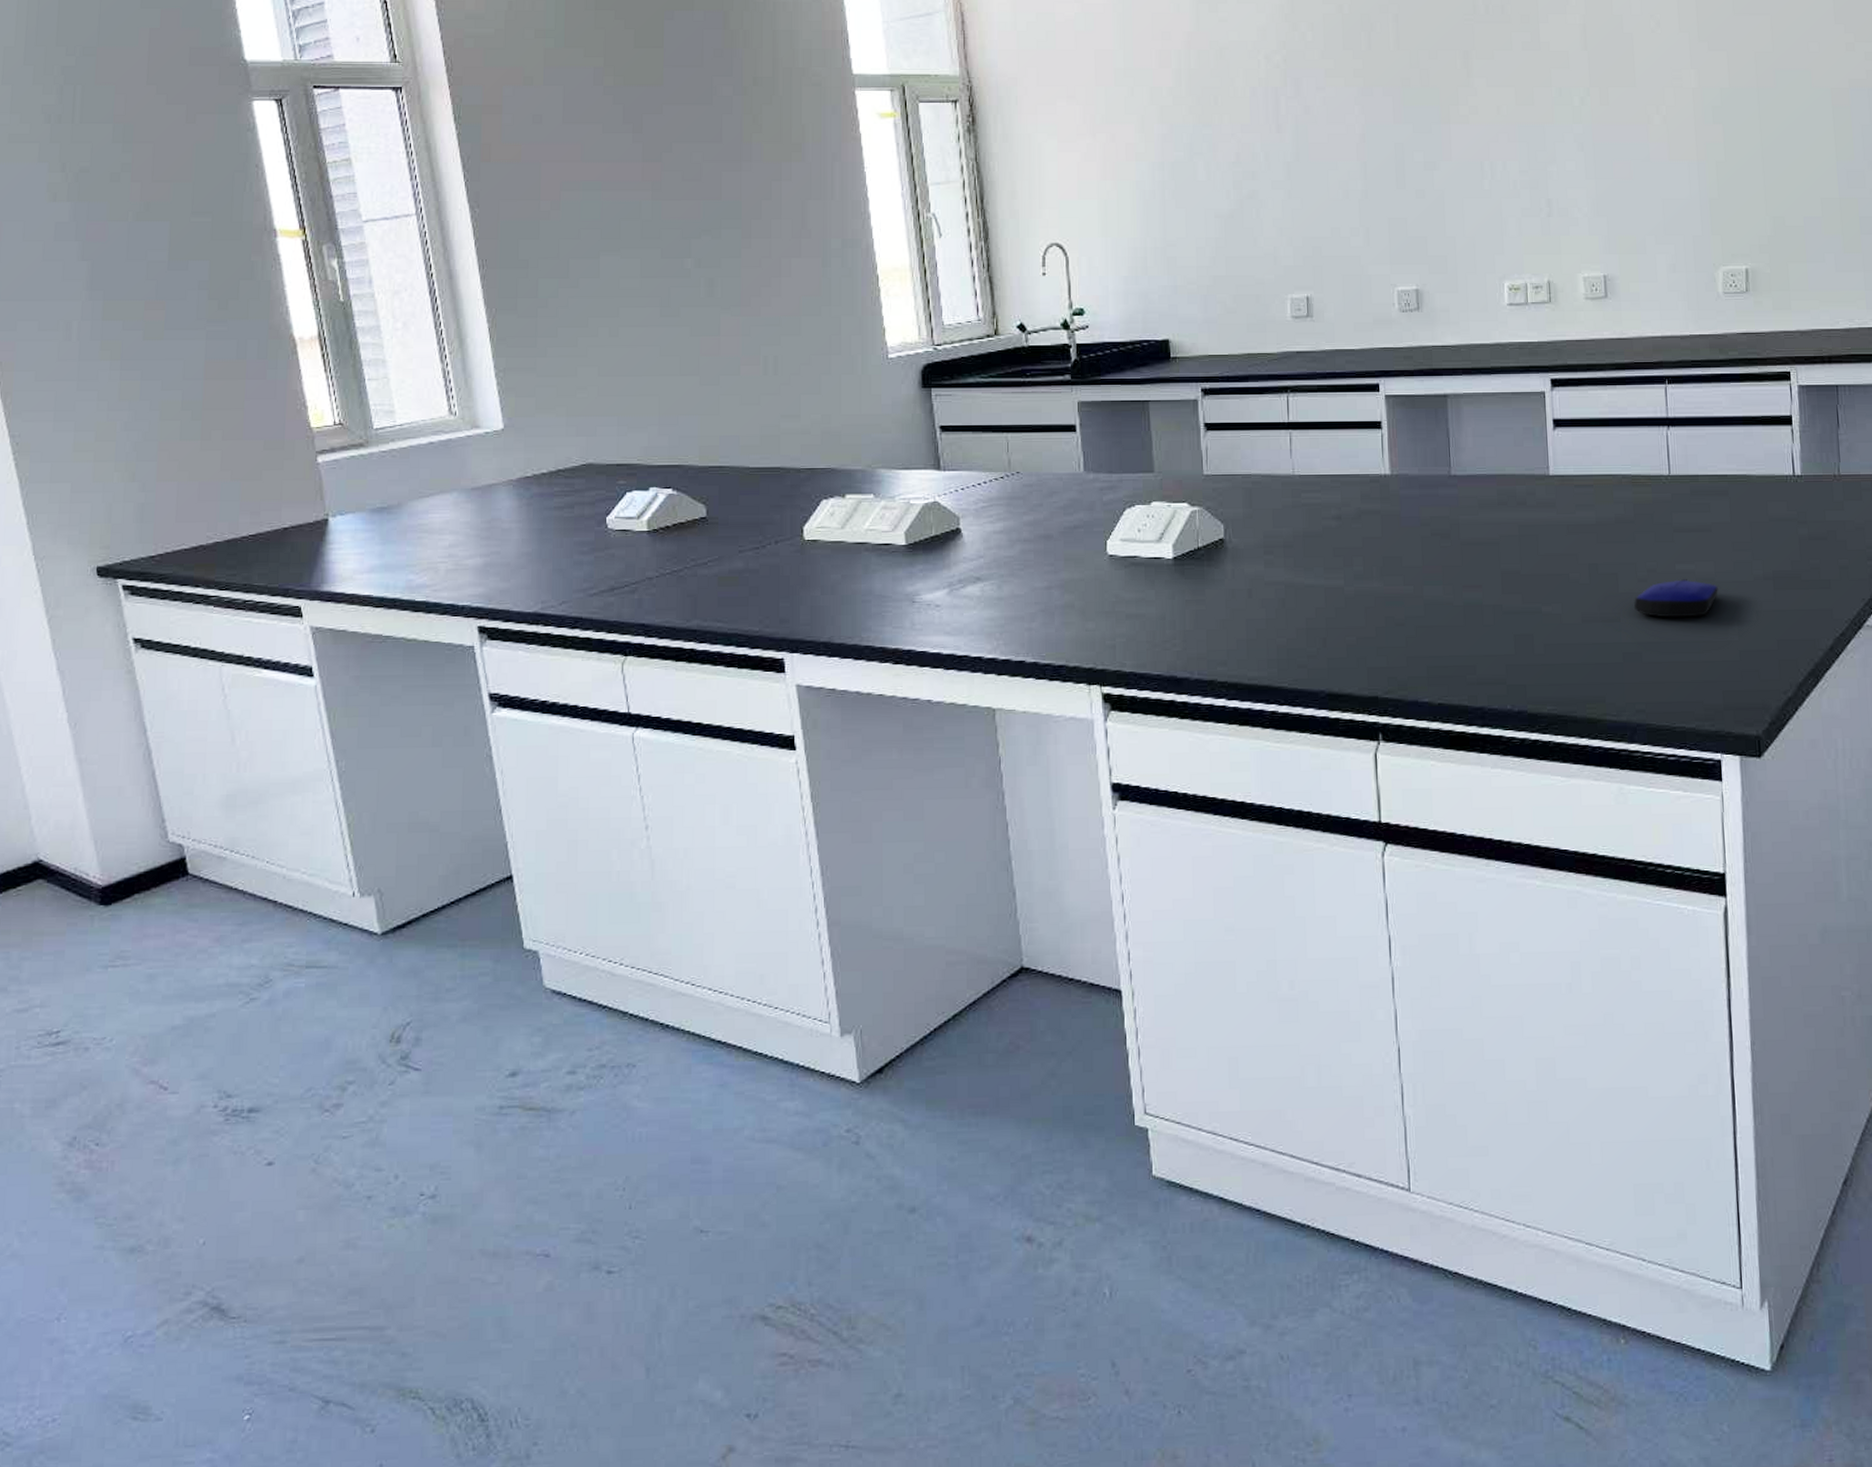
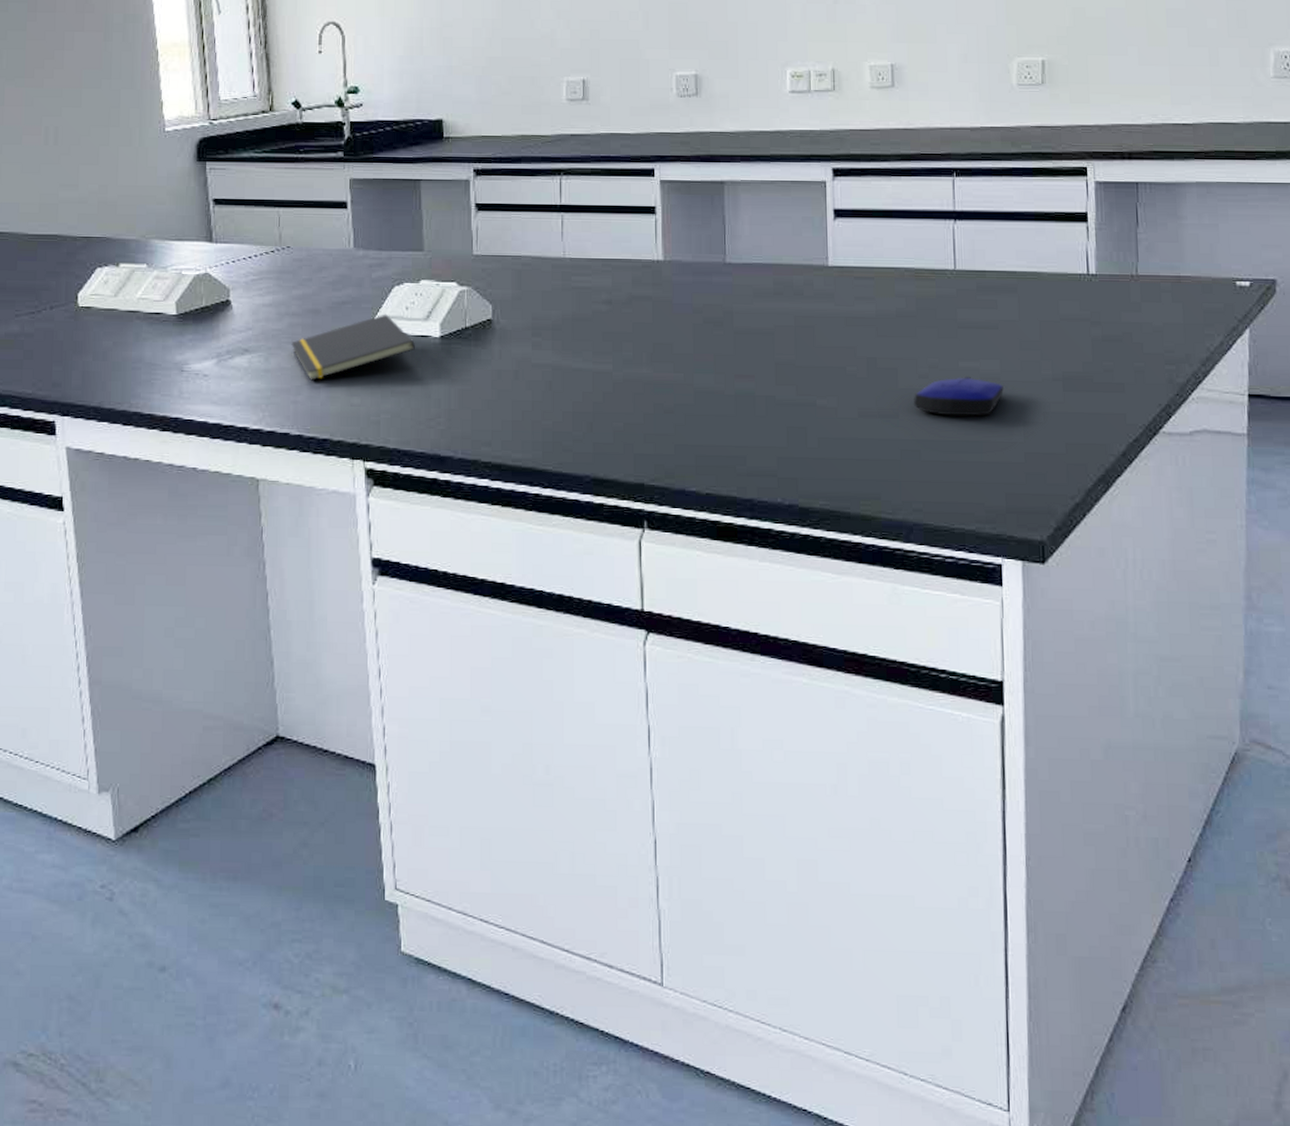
notepad: none [1024,537,1148,607] -> present [291,314,415,381]

